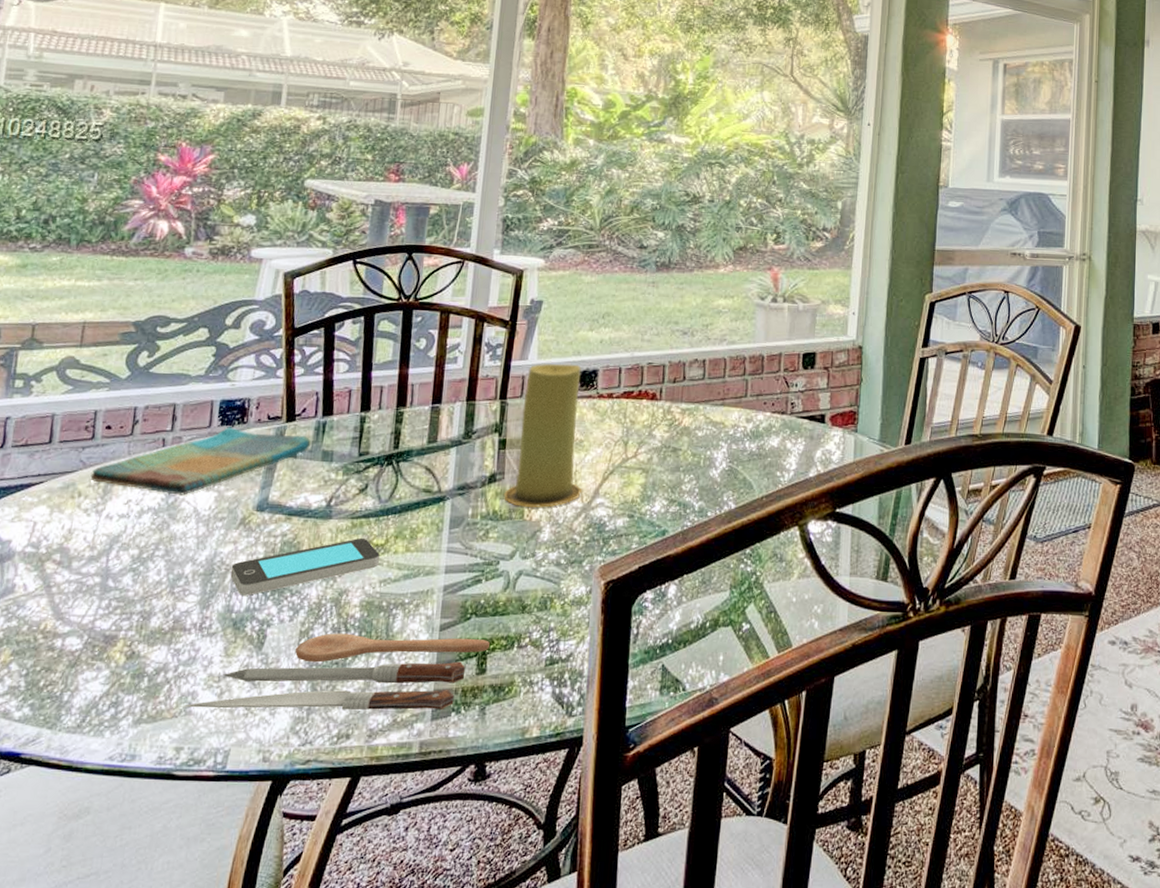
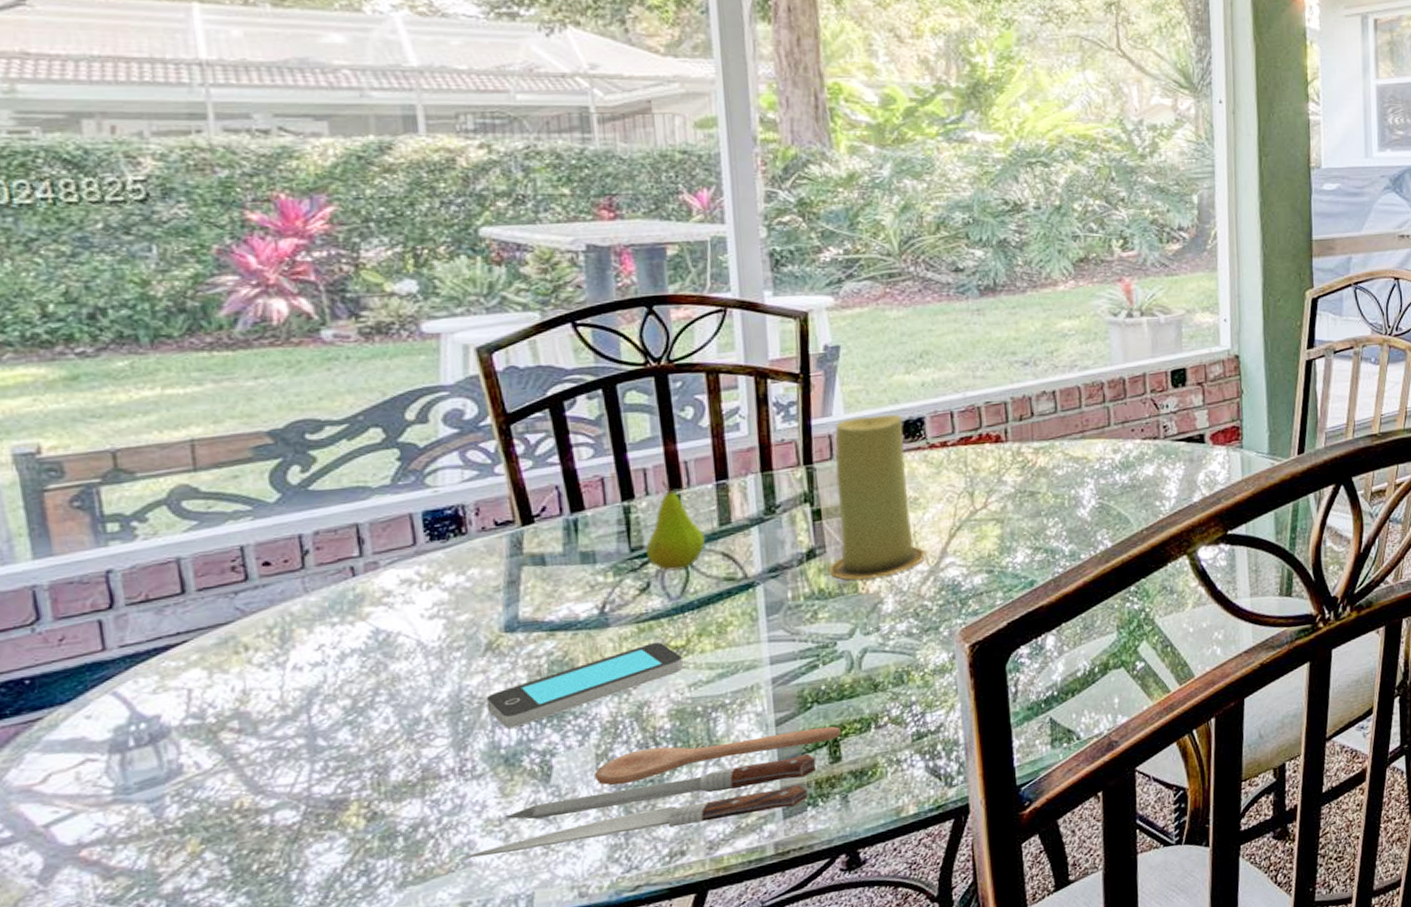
dish towel: present [90,427,312,495] -> none [256,538,564,630]
fruit: none [370,399,415,477] -> present [646,481,705,571]

